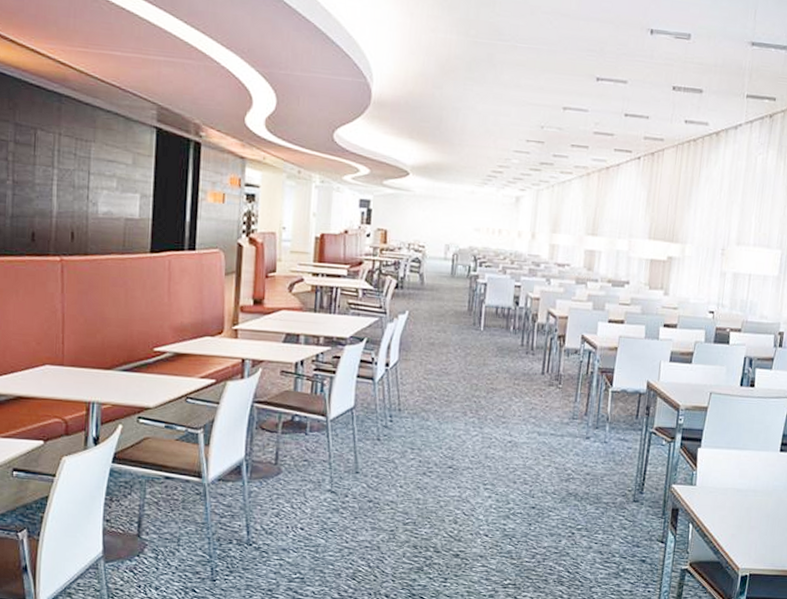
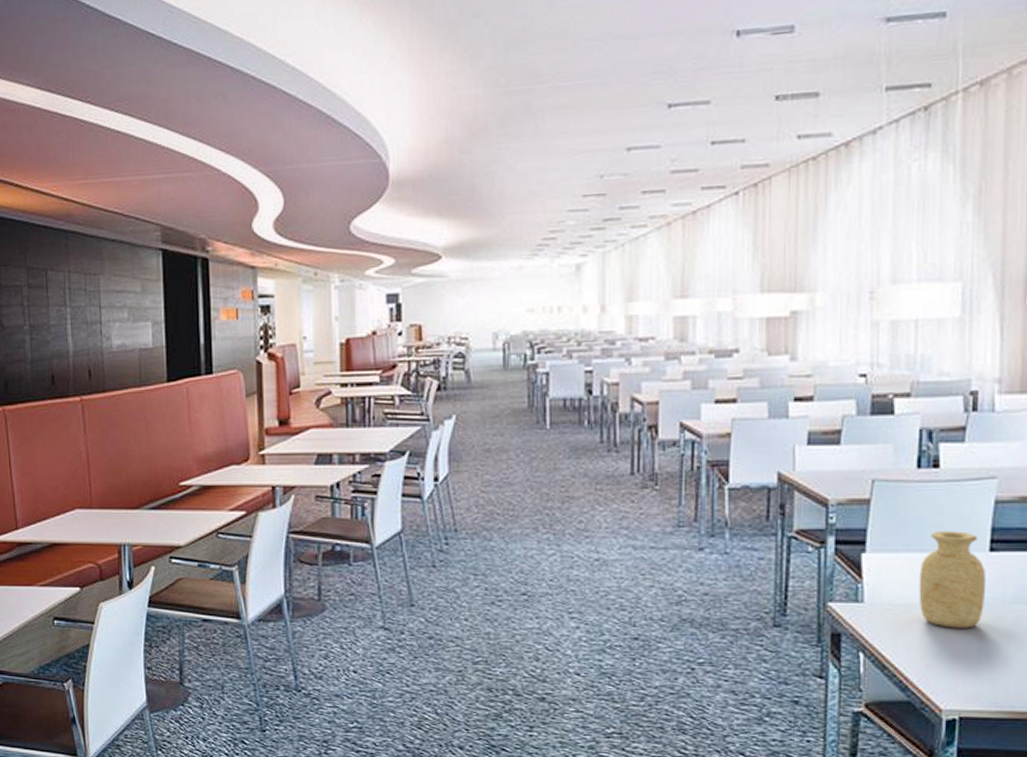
vase: none [732,434,776,508] -> present [918,531,986,628]

